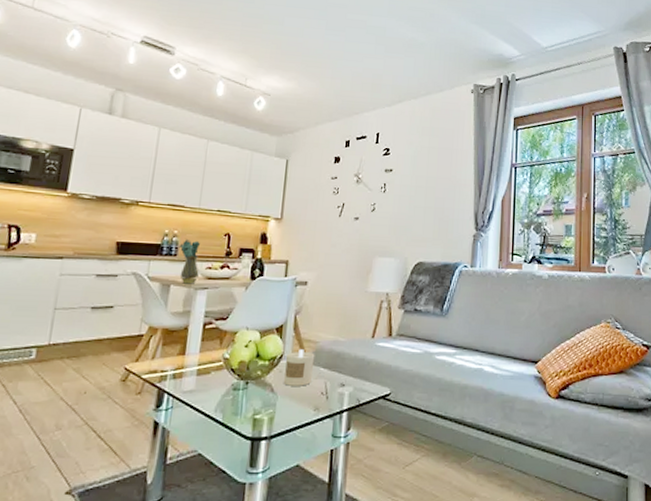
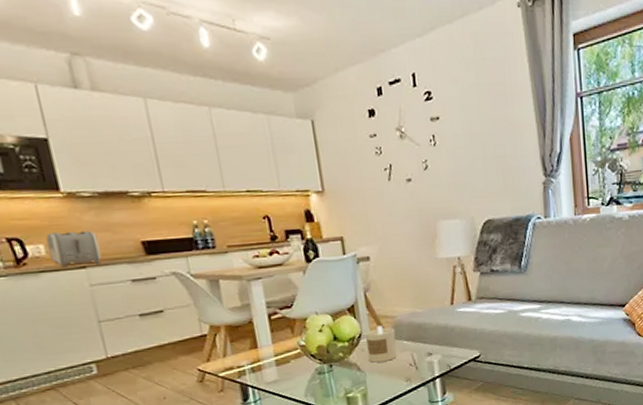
toaster: none [37,225,82,257] -> present [46,230,102,268]
vase: present [179,238,200,284] -> none [215,227,248,277]

